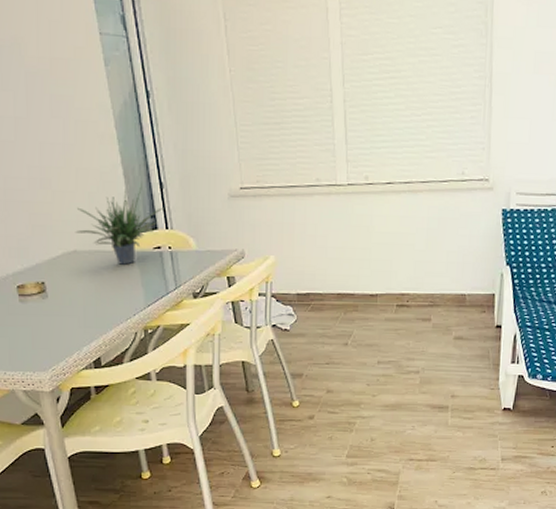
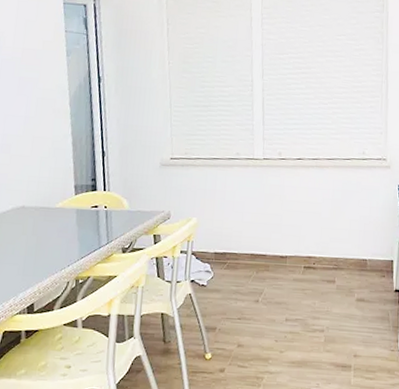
potted plant: present [75,182,164,265] -> none [25,150,104,221]

